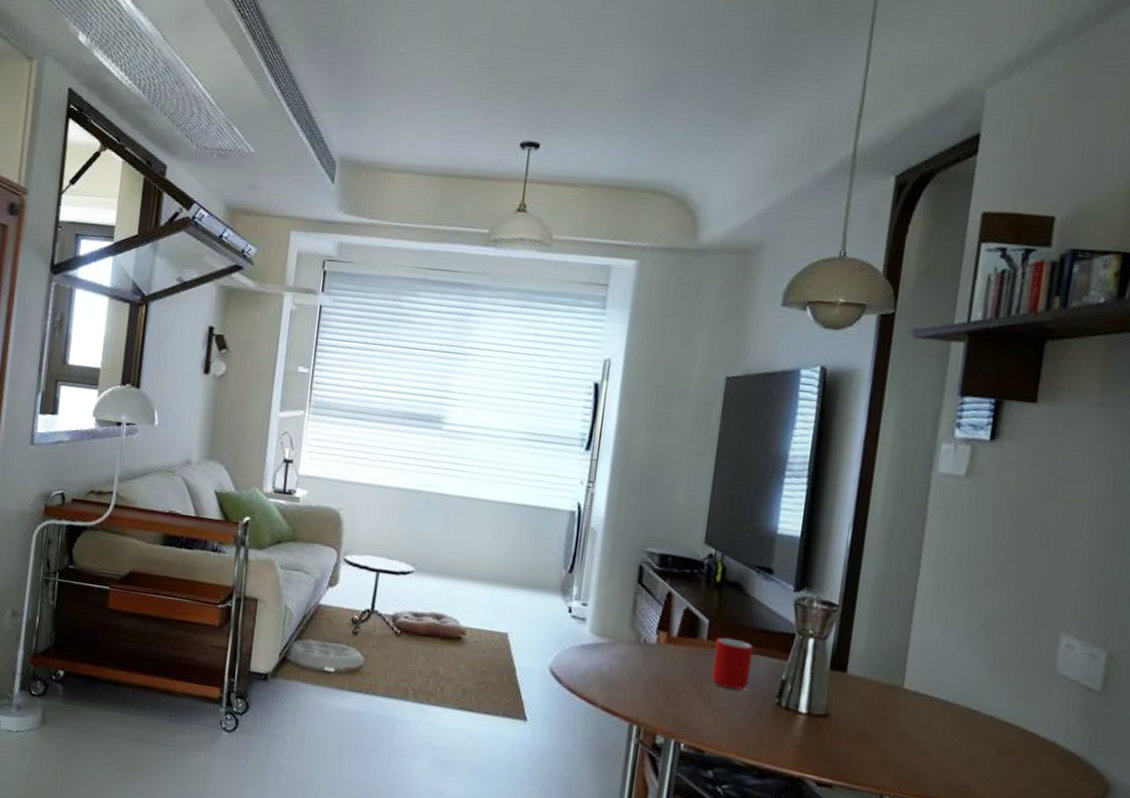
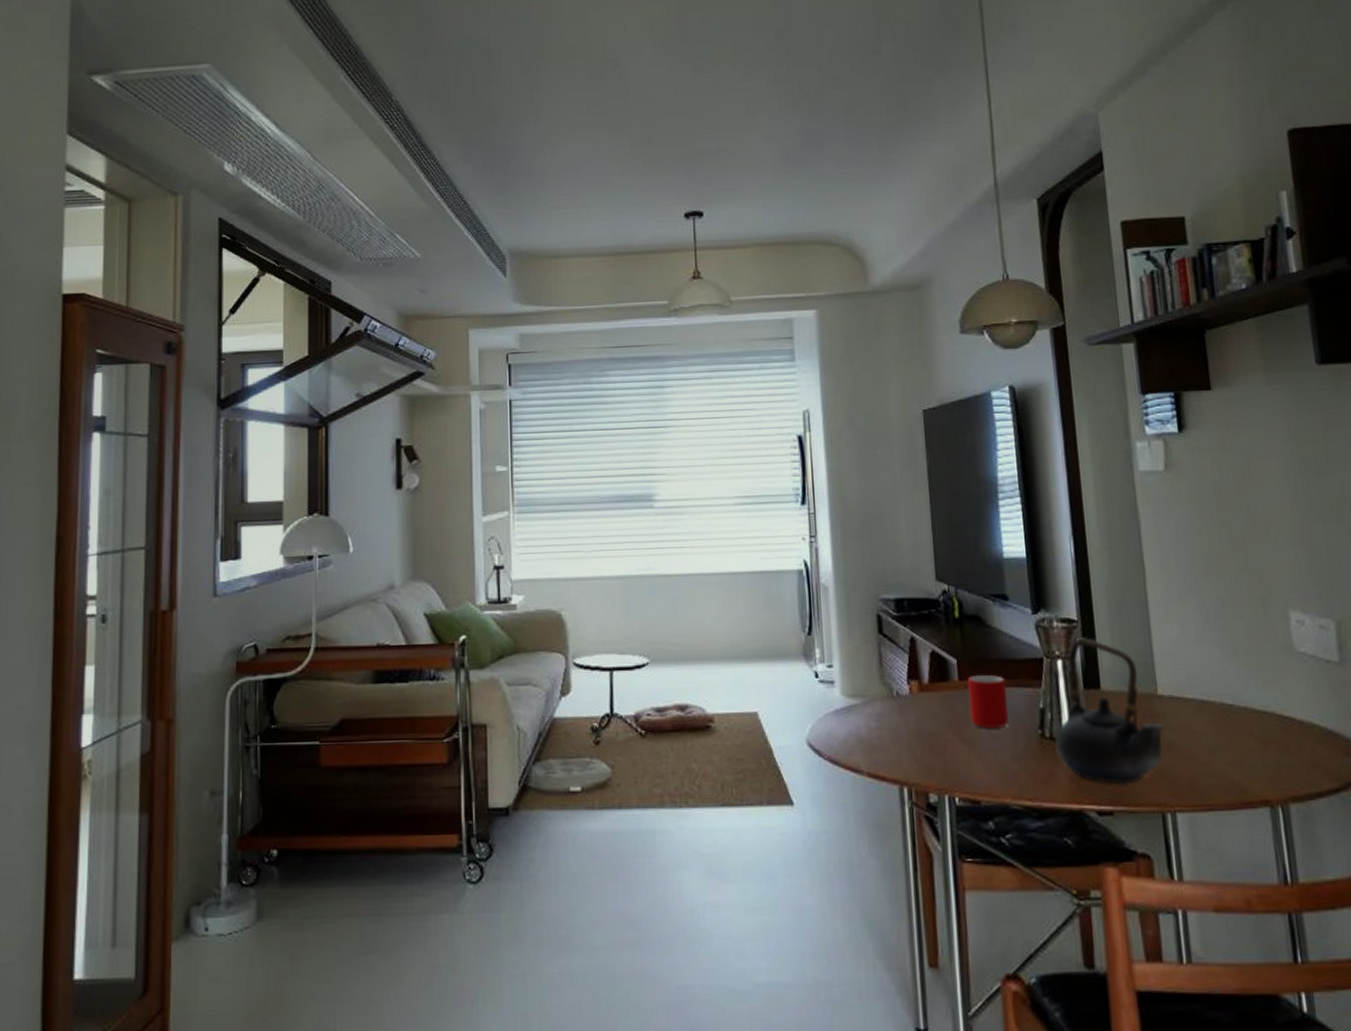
teapot: none [789,622,903,764] -> present [1054,638,1164,785]

